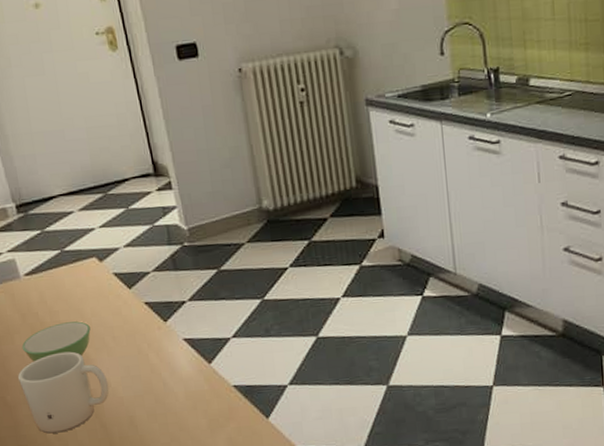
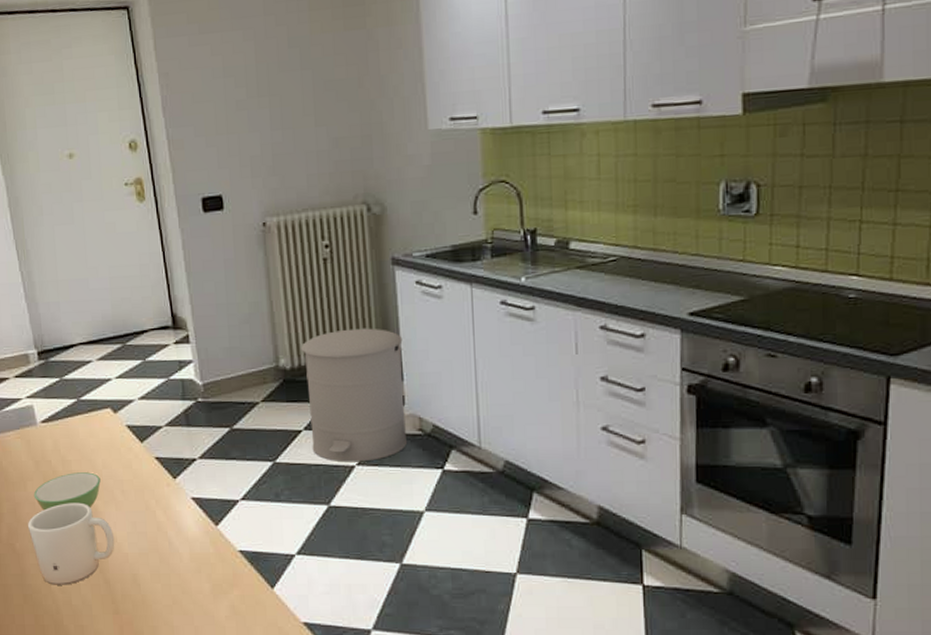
trash can: none [282,167,389,296] -> present [301,328,408,463]

